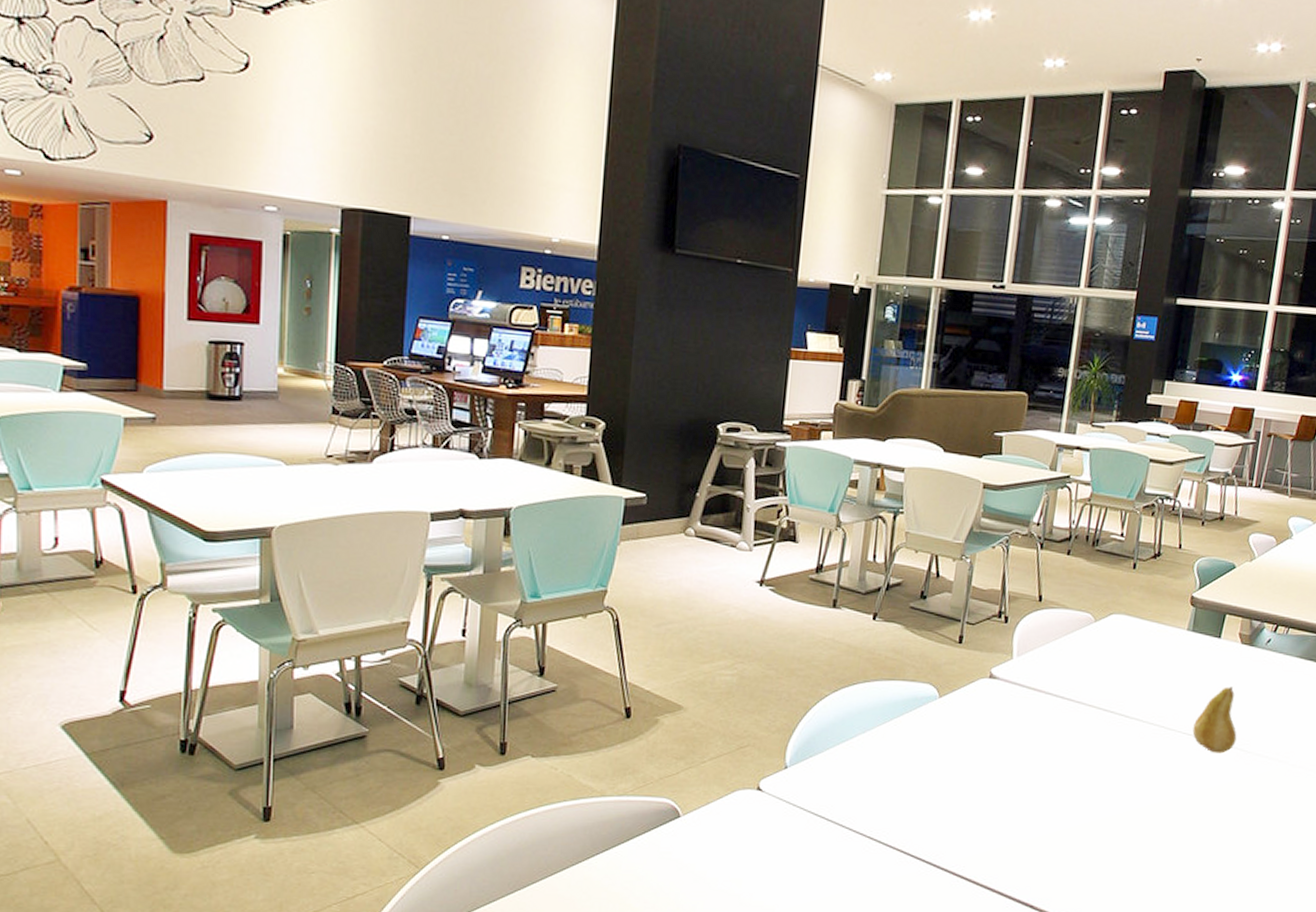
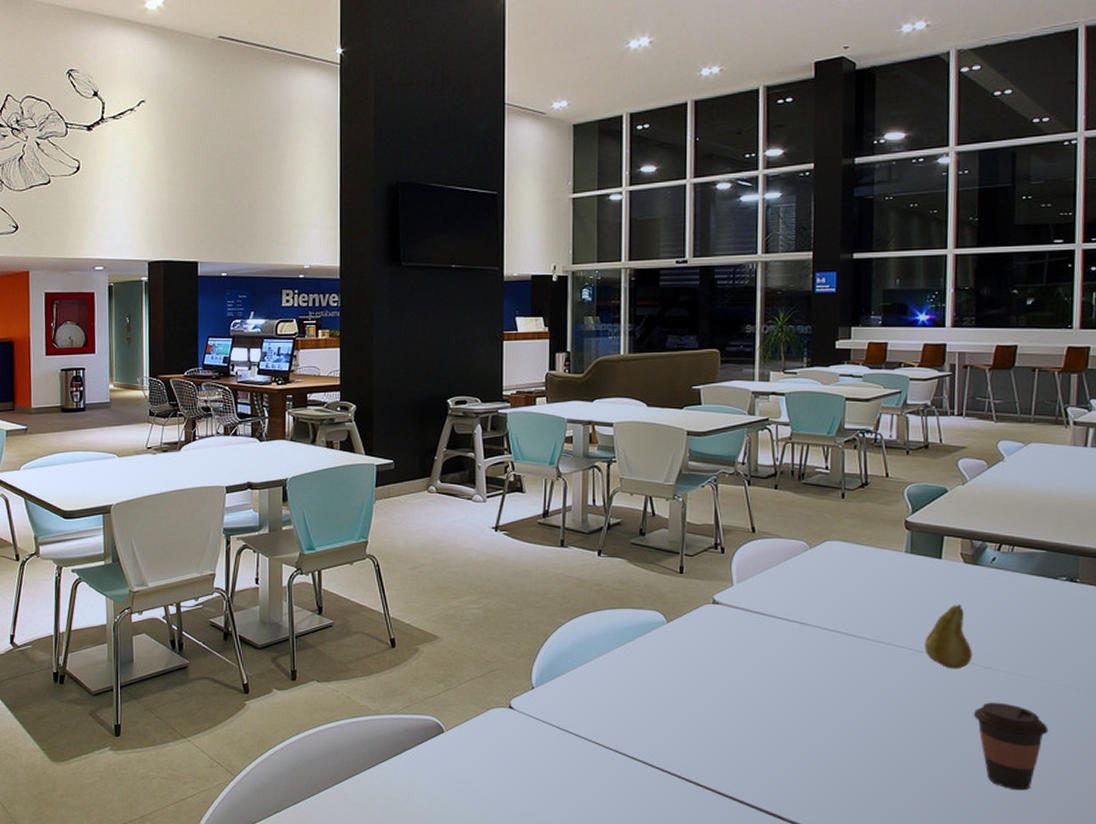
coffee cup: none [1229,787,1295,876] -> present [973,702,1049,791]

